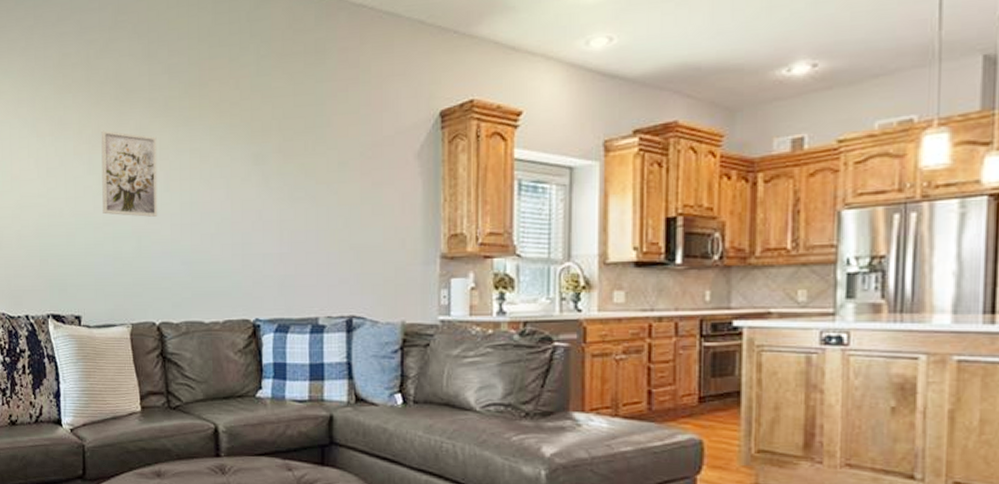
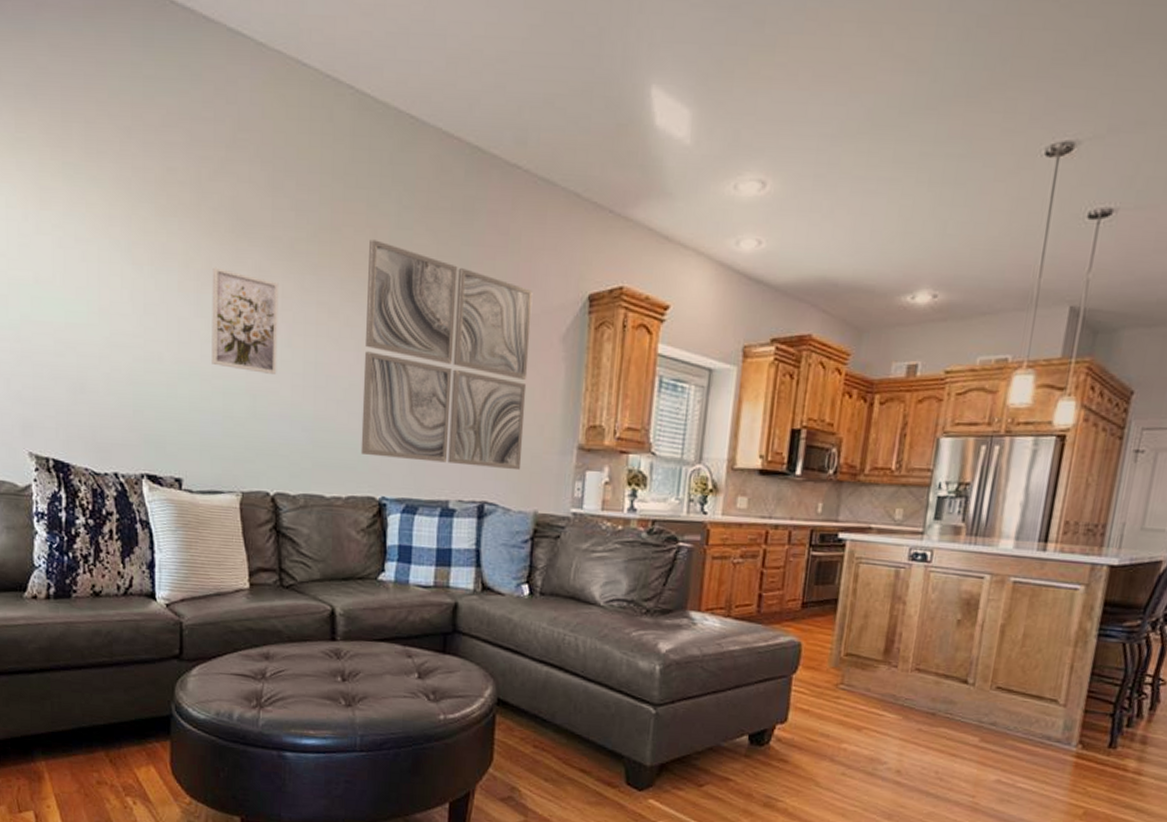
wall art: none [233,88,386,284] -> present [360,239,533,471]

